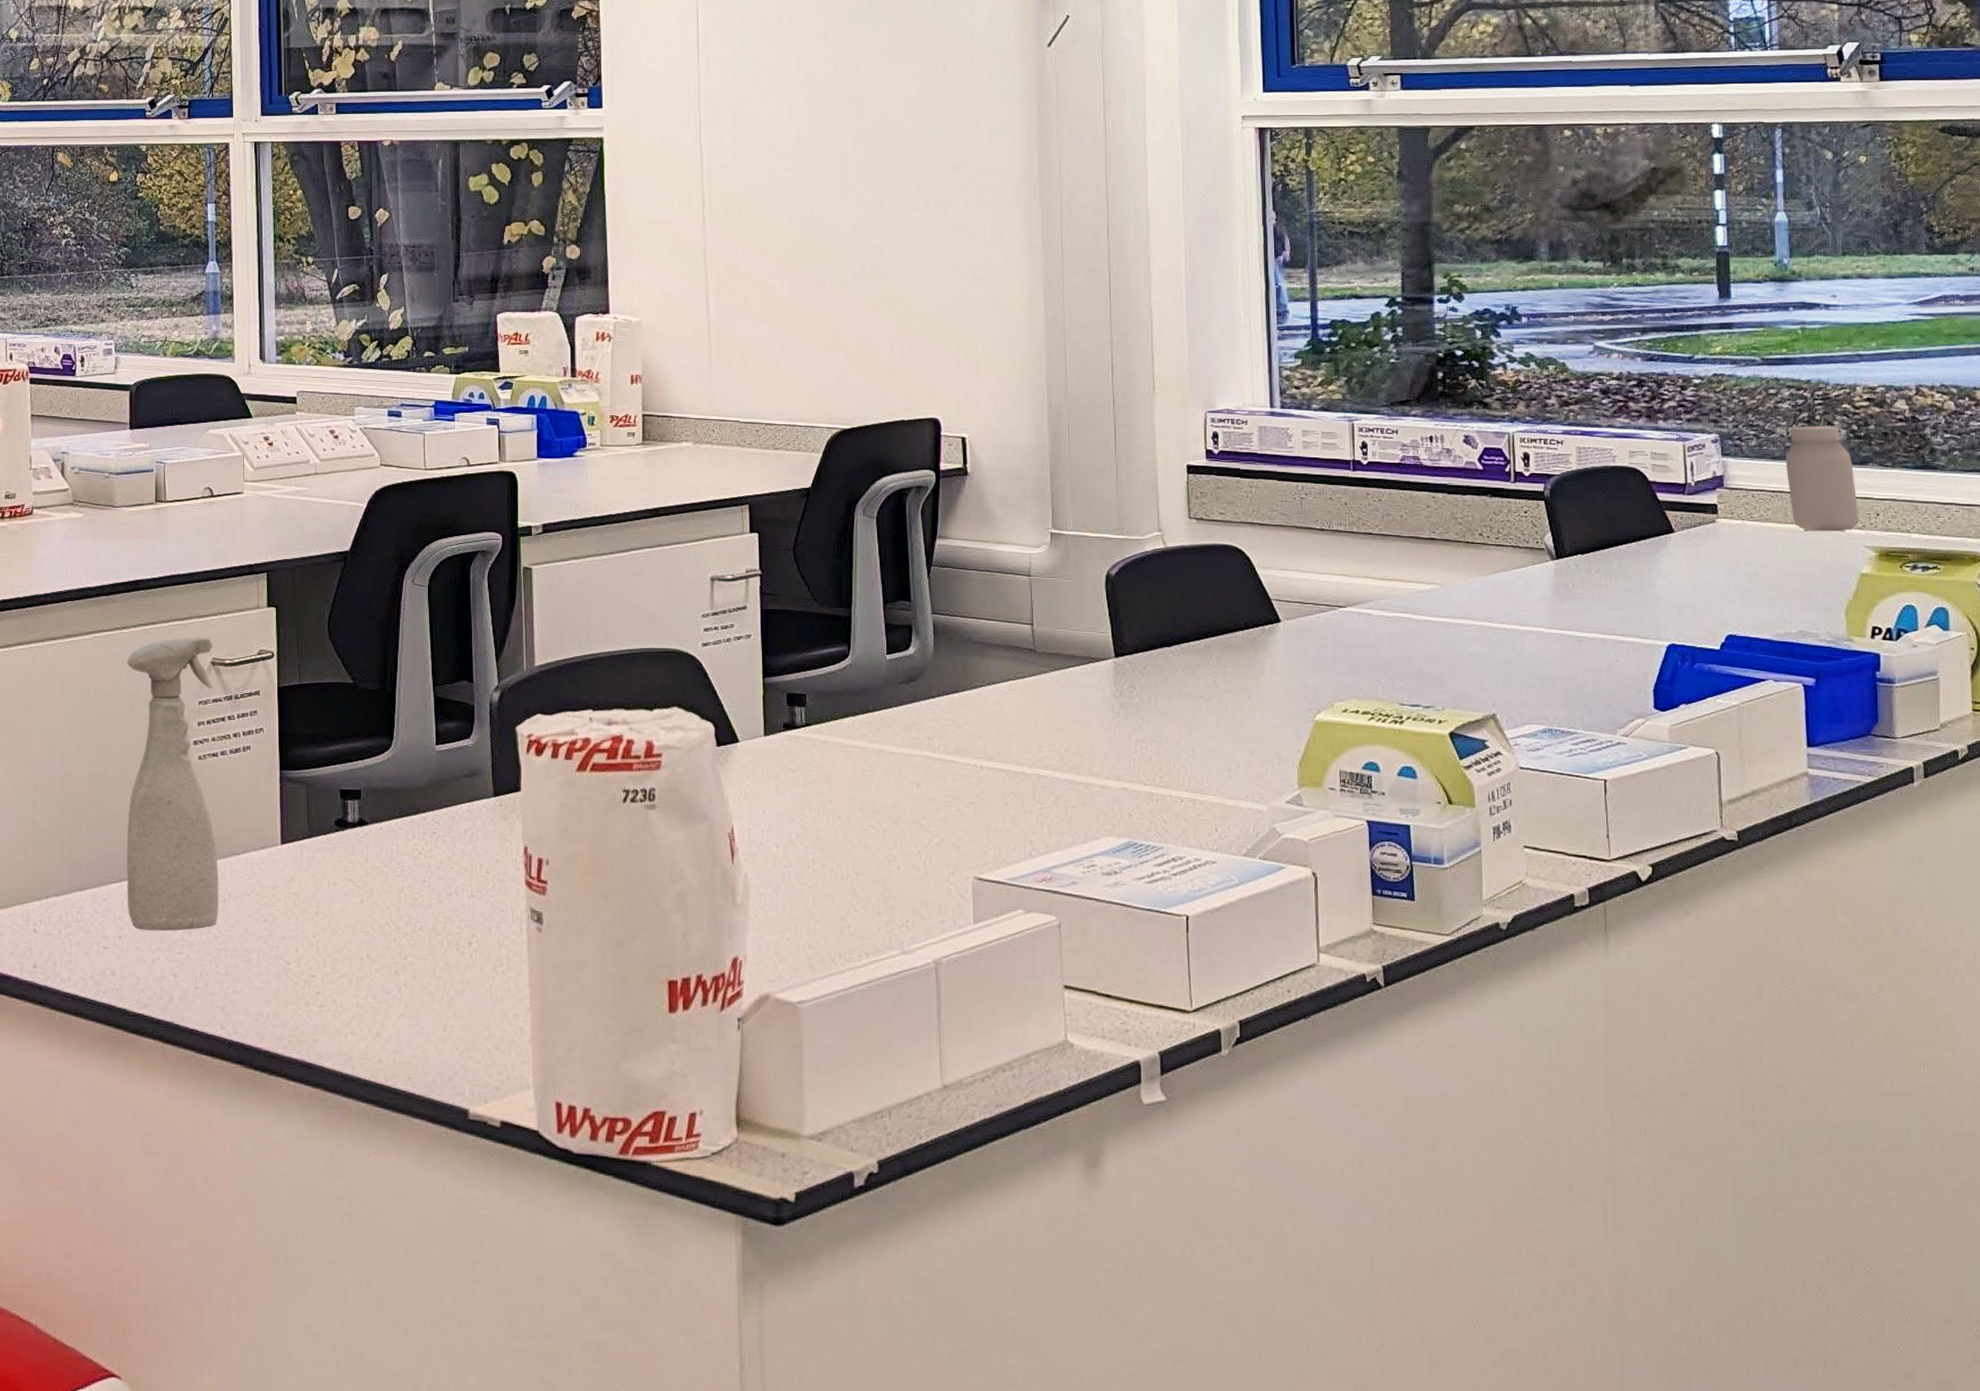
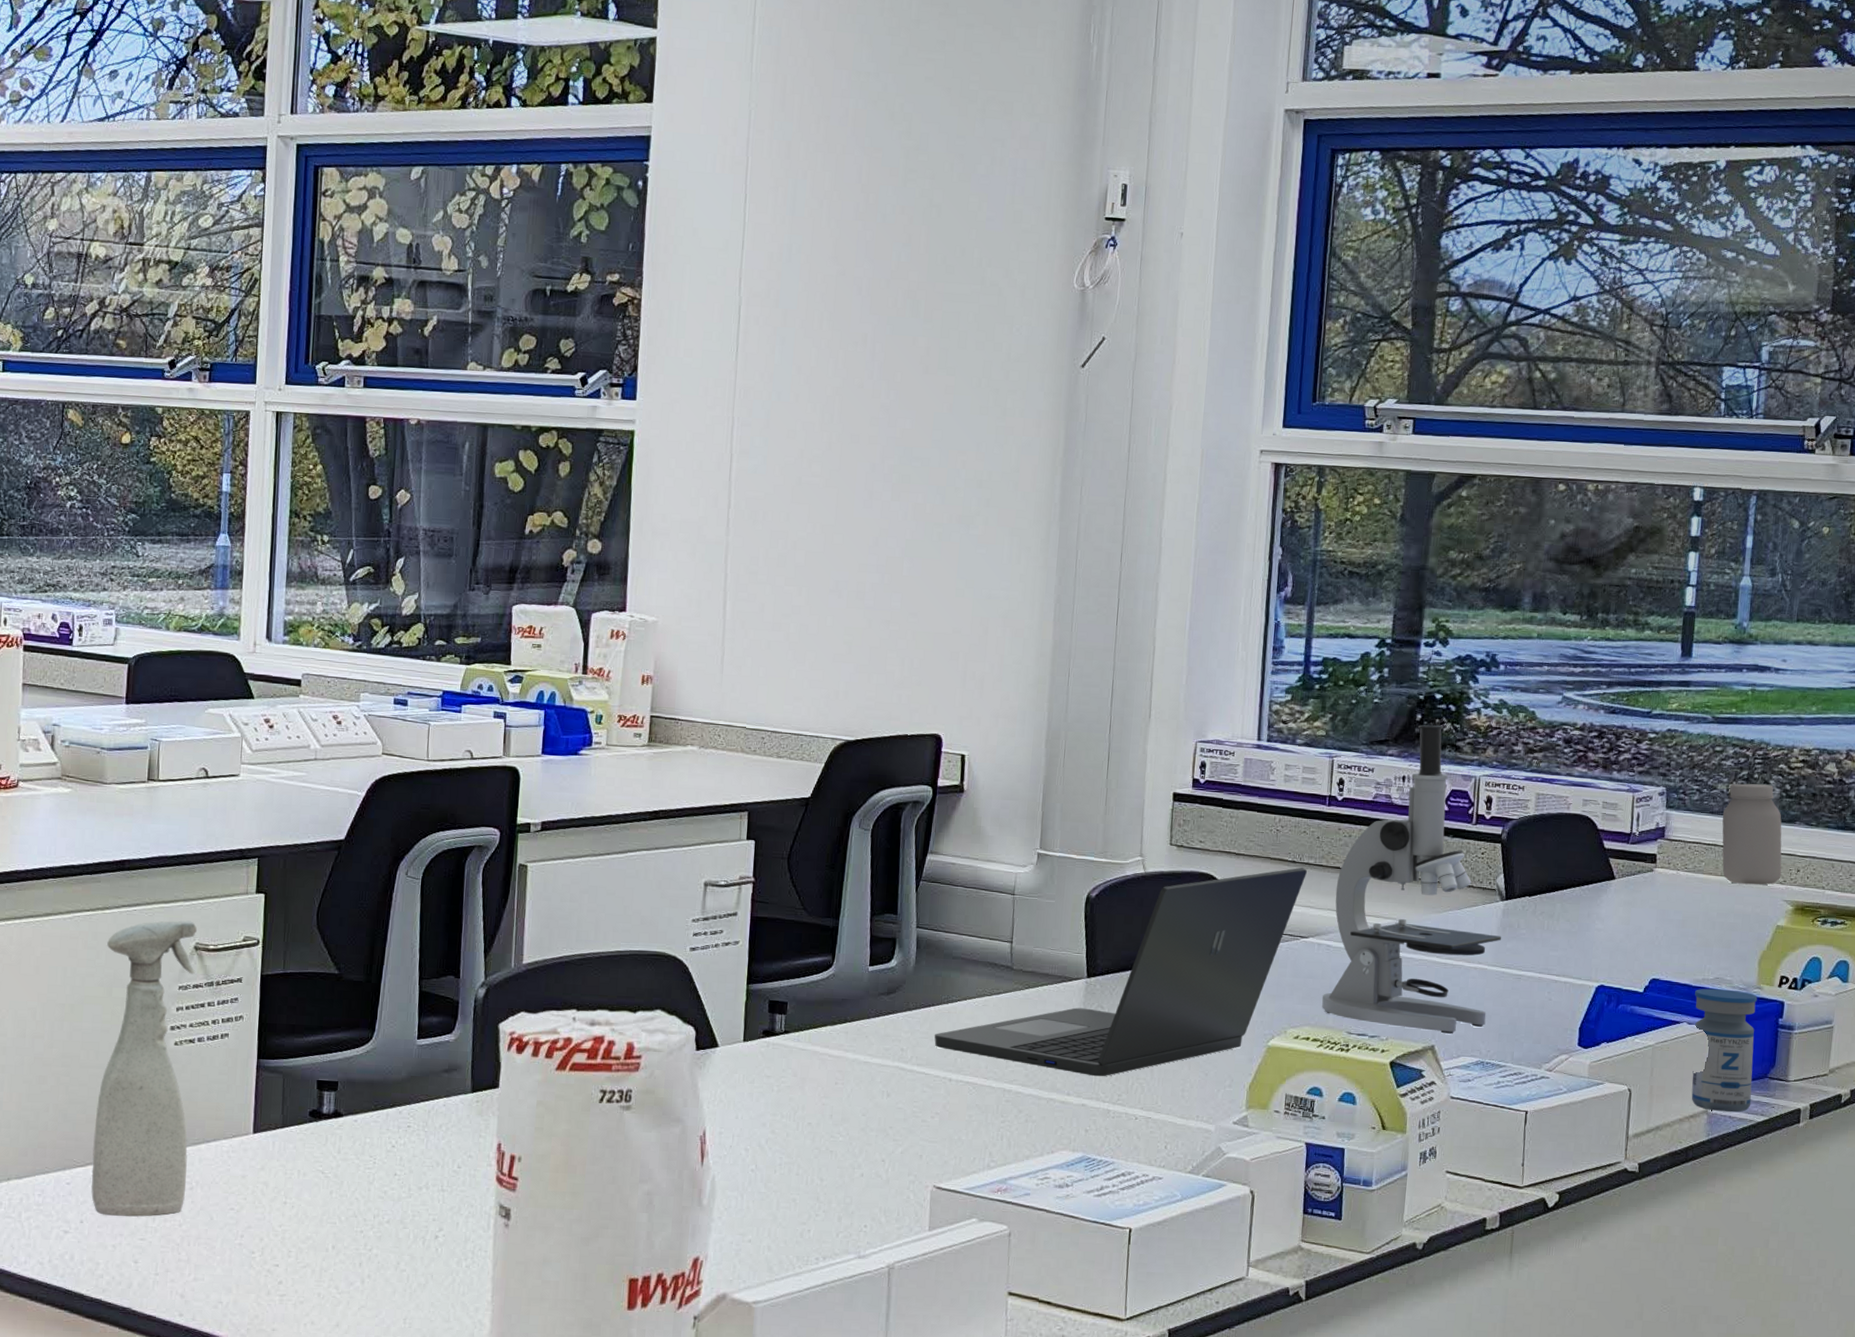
laptop: none [960,534,1337,759] -> present [934,867,1307,1077]
microscope: none [1367,383,1556,701] -> present [1322,725,1501,1034]
medicine bottle: none [1778,643,1856,774] -> present [1691,988,1758,1113]

